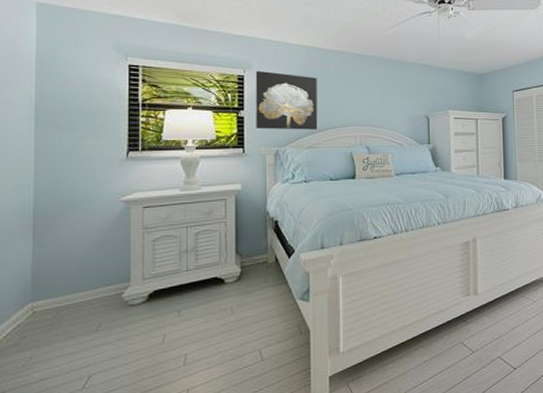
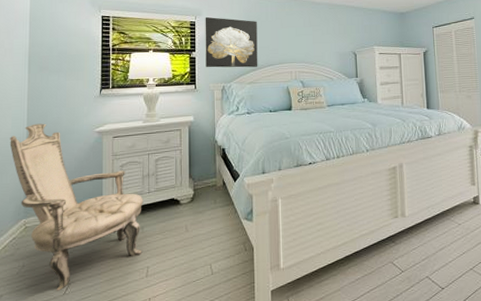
armchair: none [11,190,181,385] -> present [10,123,144,291]

